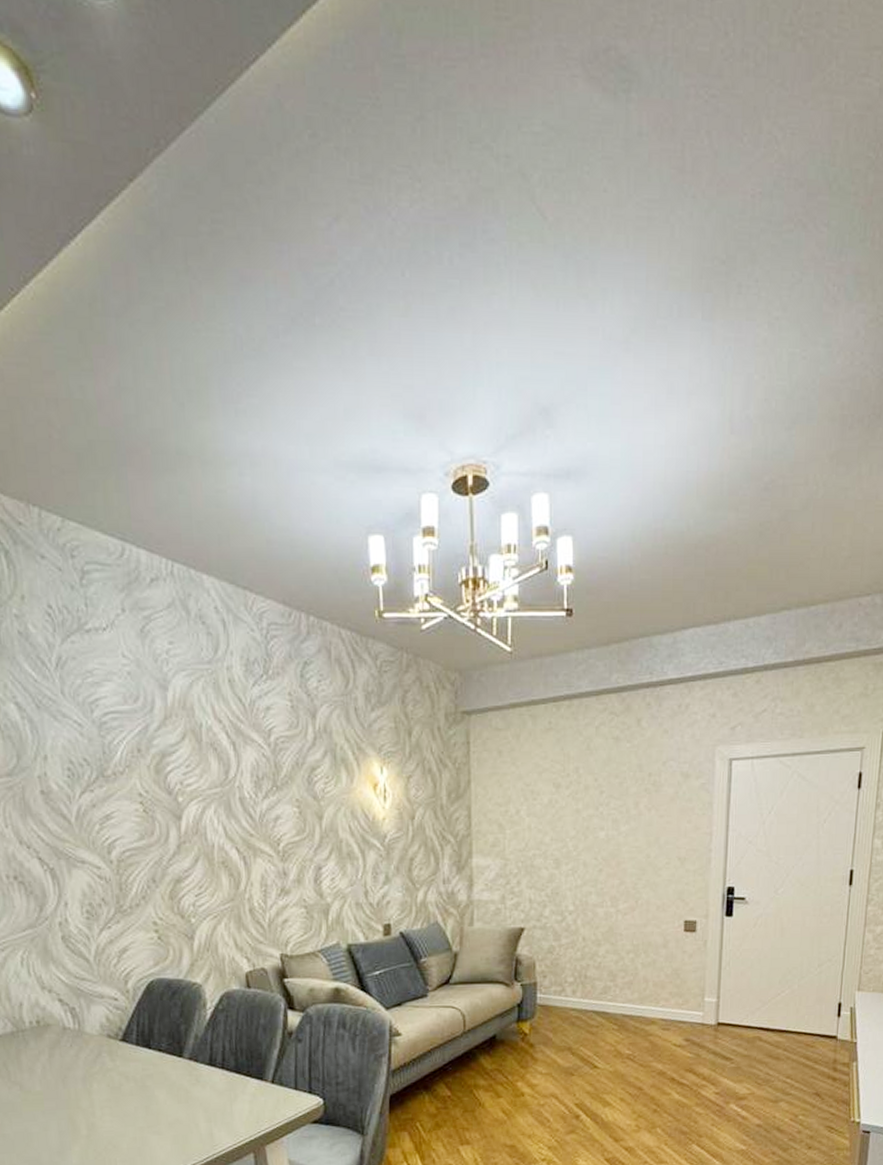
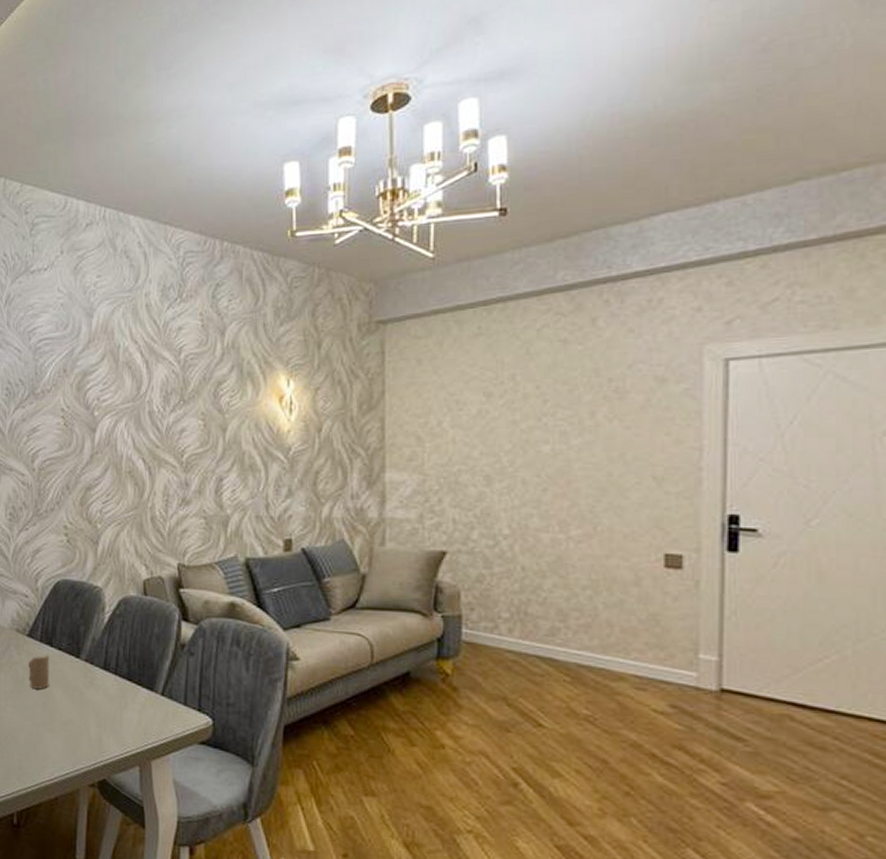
candle: none [124,1056,150,1095] -> present [27,654,49,690]

